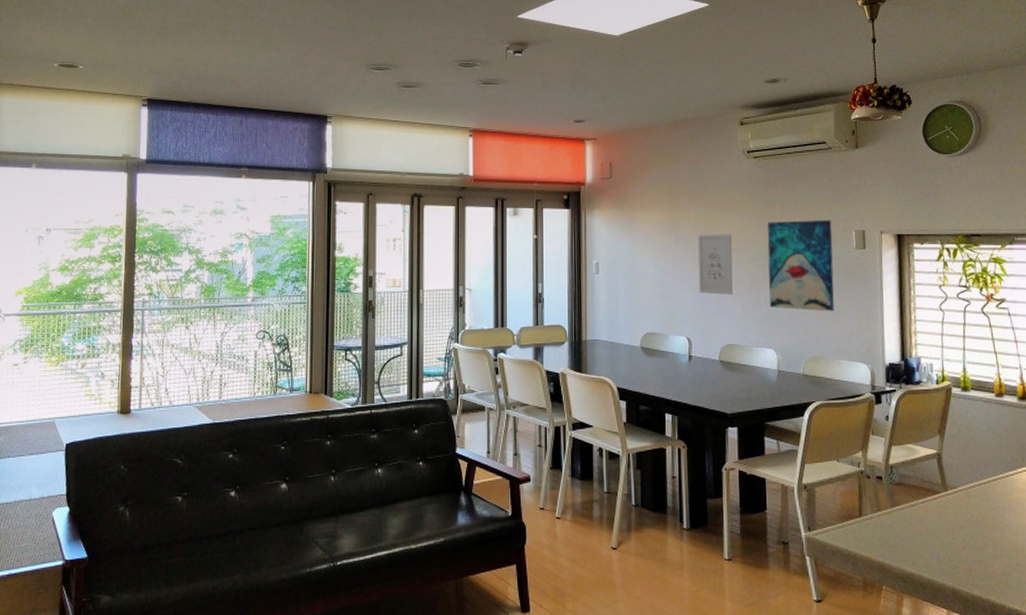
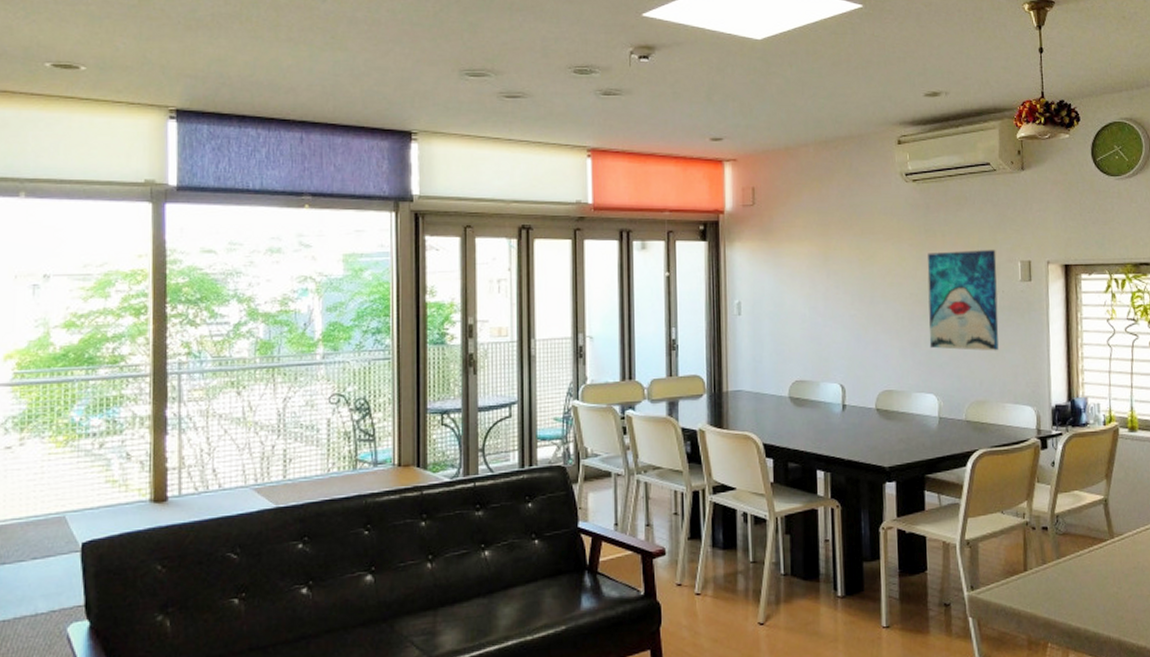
wall art: present [698,234,734,295] -> none [852,267,891,336]

